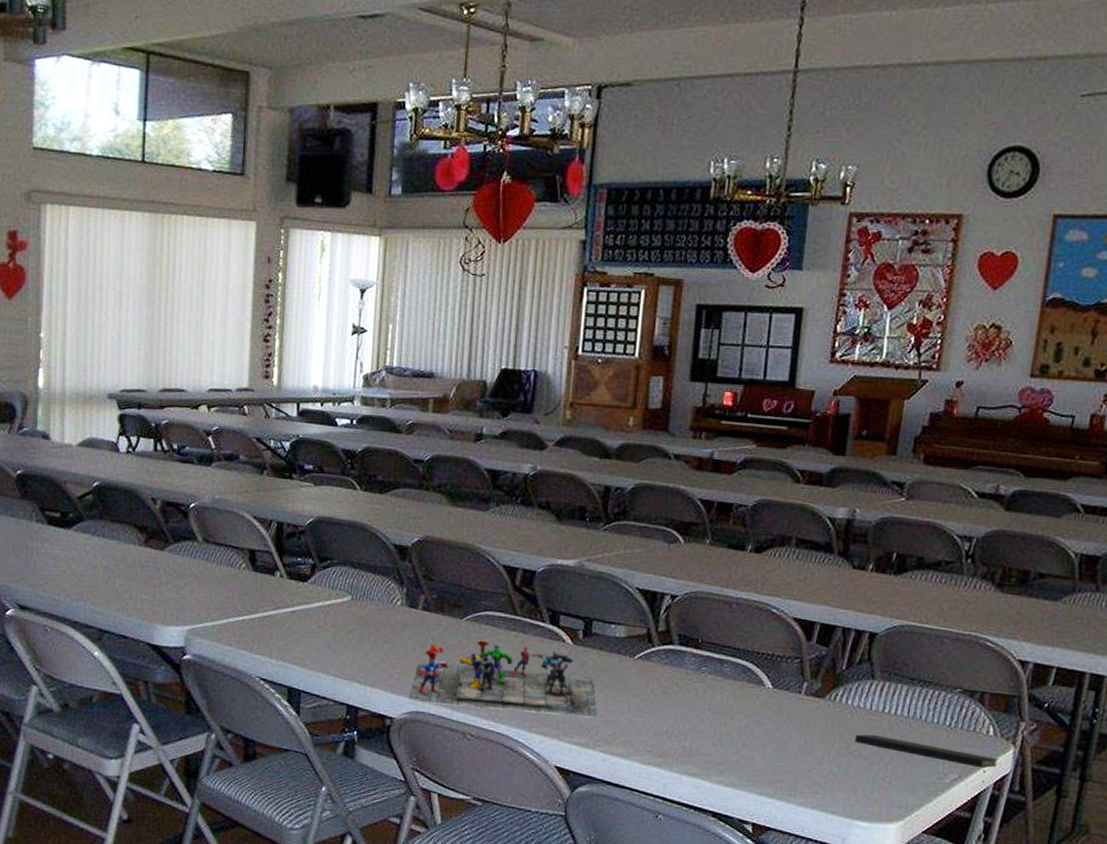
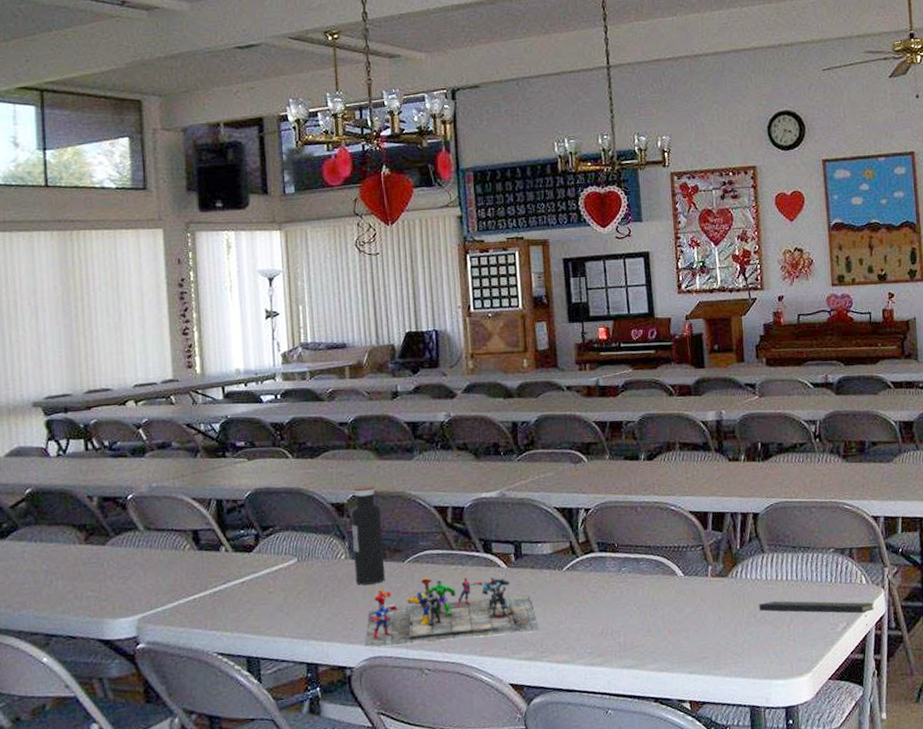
water bottle: none [408,531,445,637] -> present [350,486,385,585]

